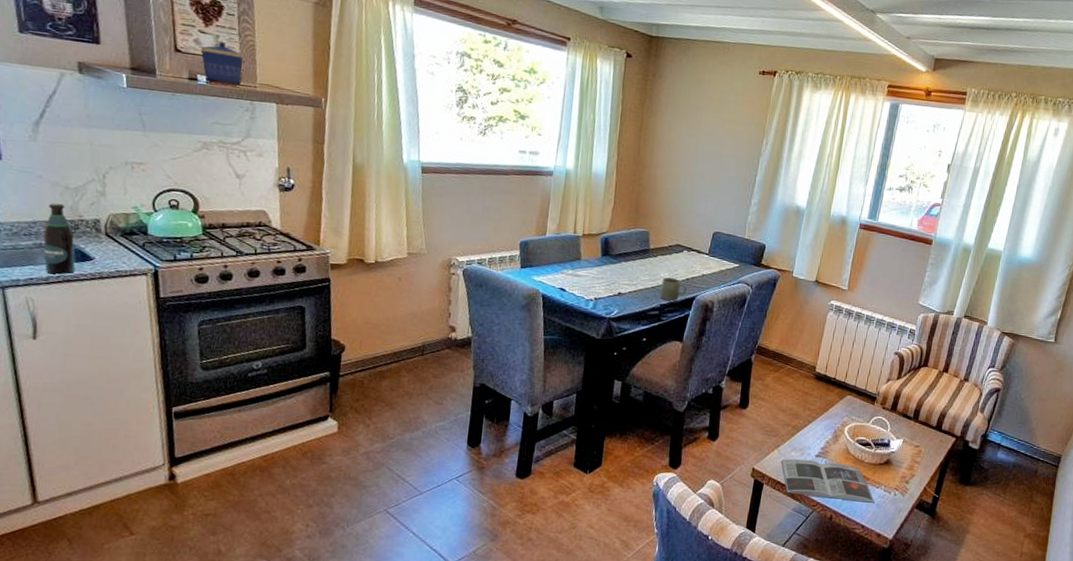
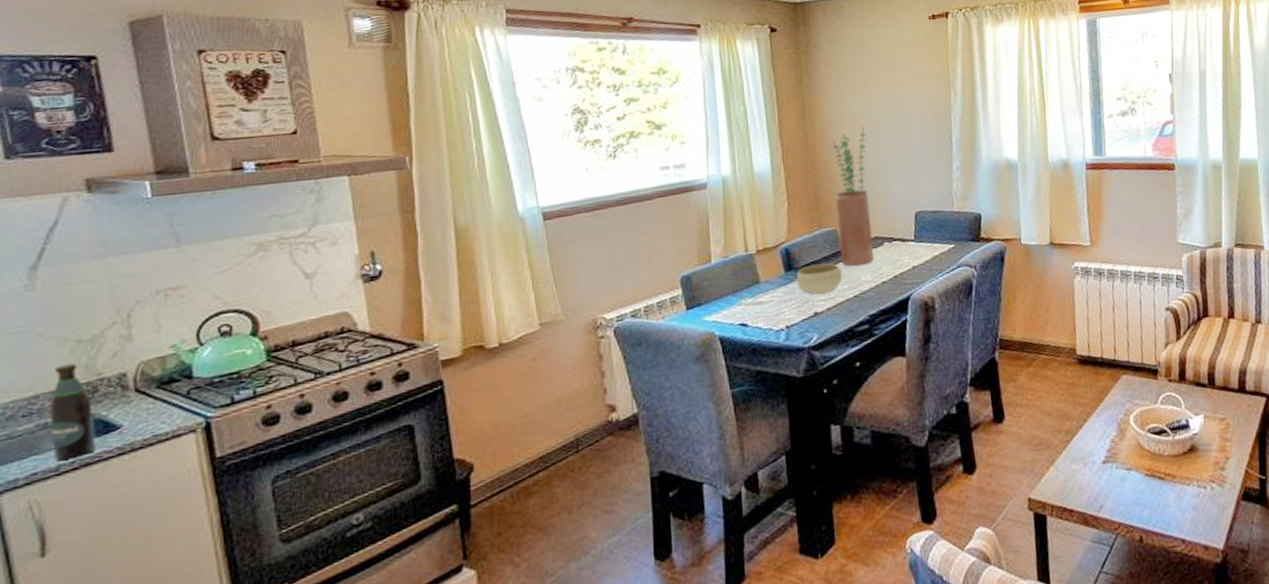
decorative jar: present [200,41,245,86] -> none [245,115,303,168]
bowl: none [609,255,646,280] -> present [796,263,842,295]
vase: none [648,153,687,265] -> present [832,127,875,268]
mug: present [660,277,687,302] -> none [864,278,898,309]
magazine: present [781,459,875,503] -> none [1061,464,1190,522]

